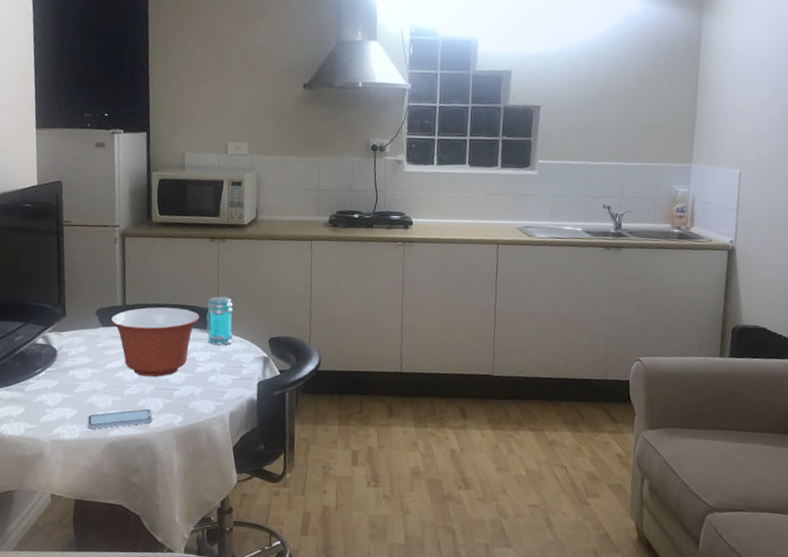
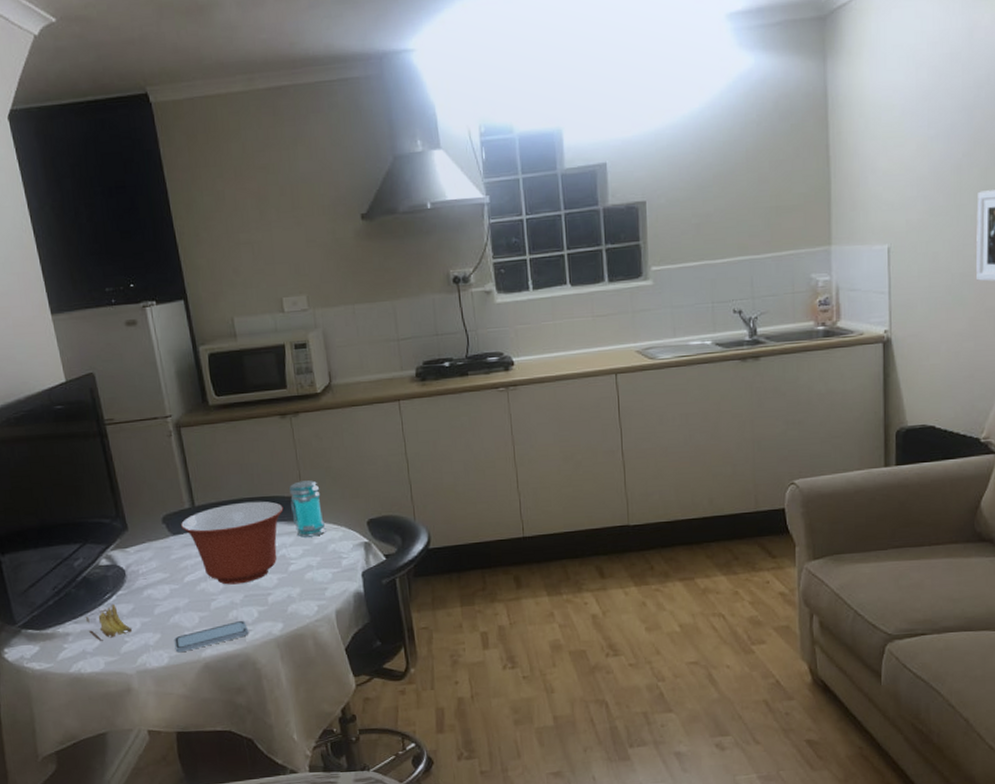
banana: none [16,378,53,410] -> present [85,603,132,642]

